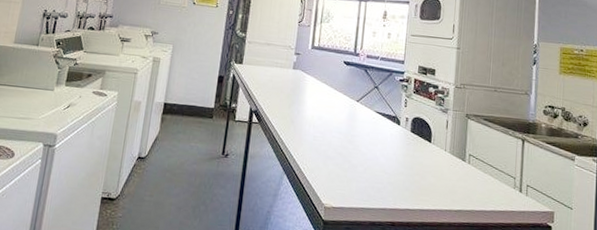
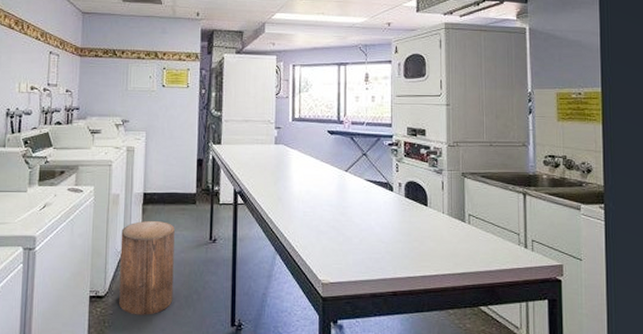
stool: none [129,129,190,222] -> present [119,220,175,315]

